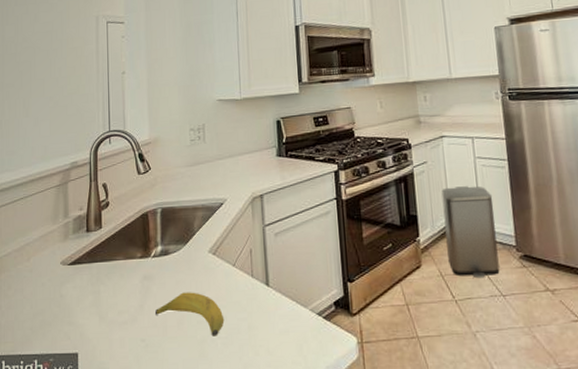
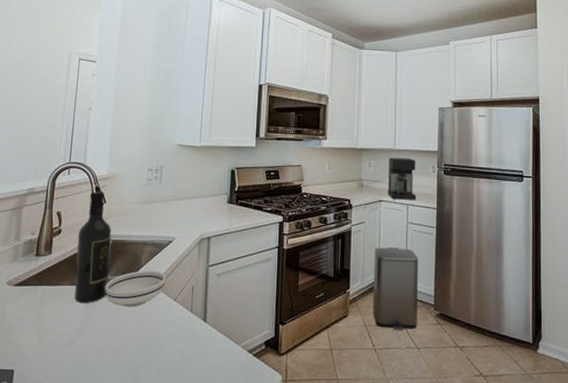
wine bottle: none [126,158,163,277] -> present [74,192,112,303]
banana: present [156,292,225,337] -> none [95,321,161,364]
bowl: none [160,236,222,277] -> present [104,270,166,307]
coffee maker: none [445,86,481,134] -> present [387,157,416,200]

